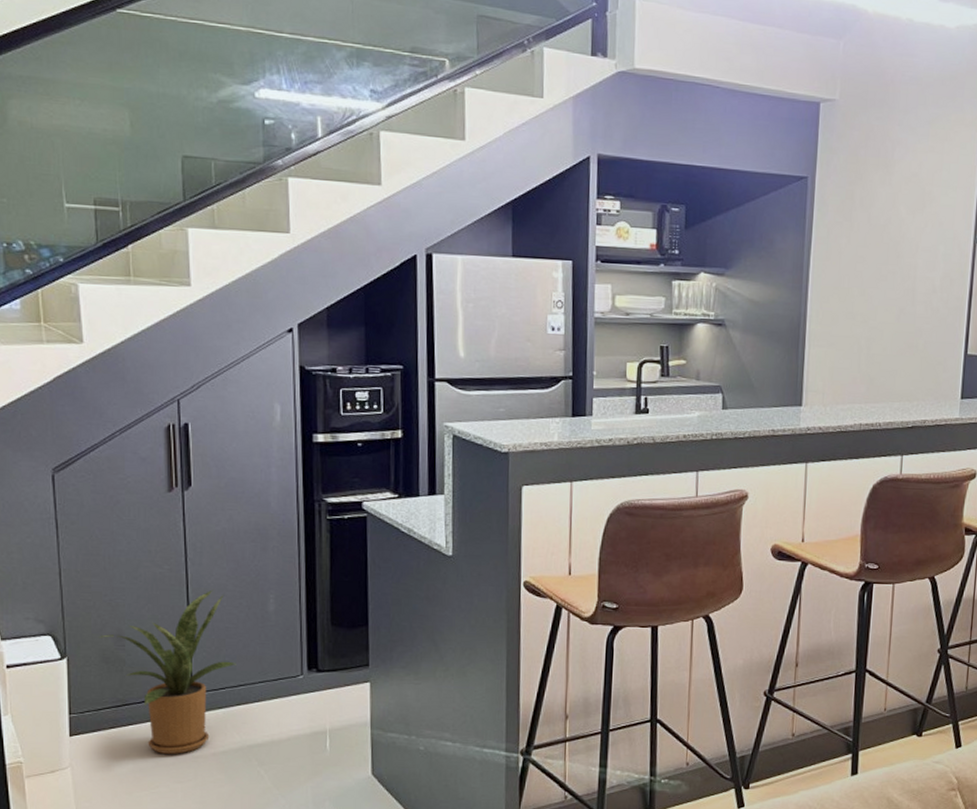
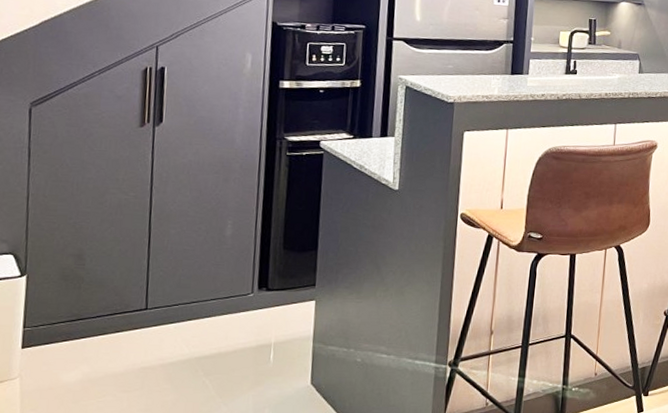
house plant: present [98,589,237,754] -> none [60,215,191,365]

